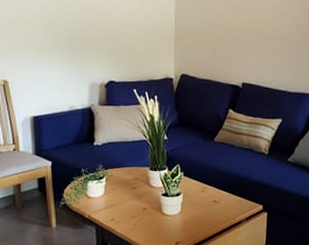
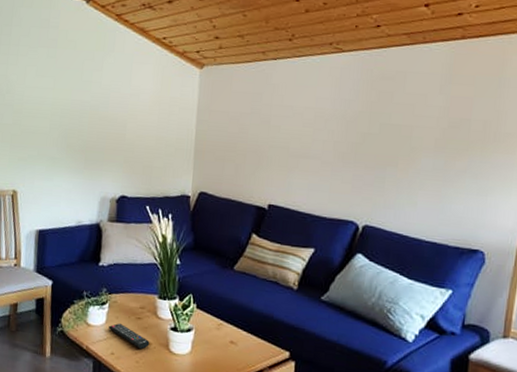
remote control: none [107,194,145,213] -> present [109,323,150,349]

